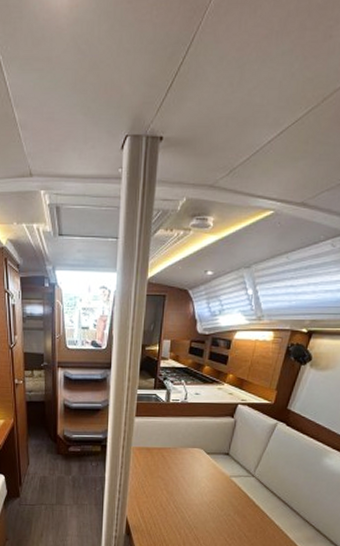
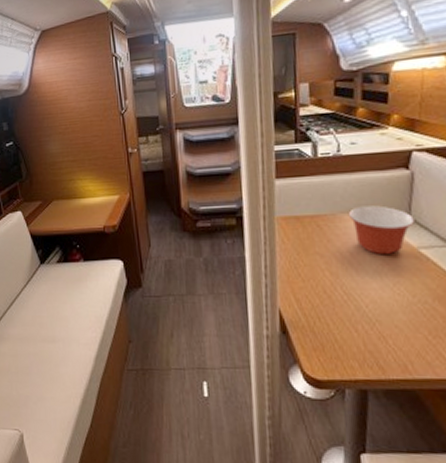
mixing bowl: none [185,443,231,481] -> present [348,205,415,256]

